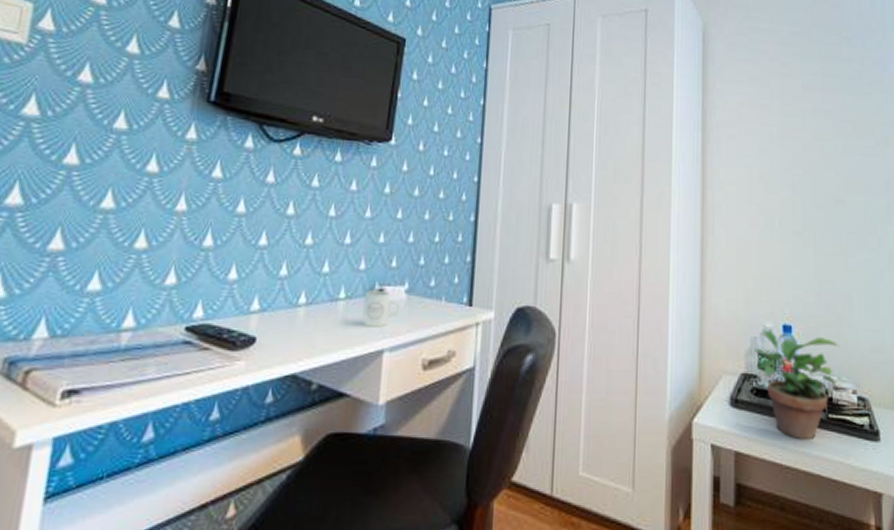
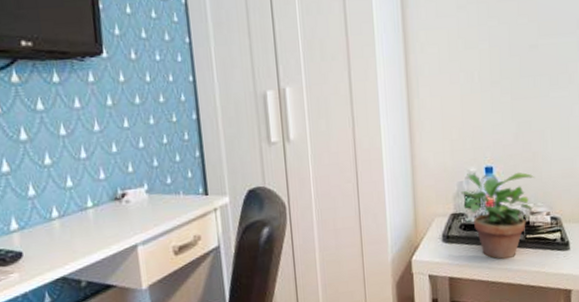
mug: present [362,290,400,328] -> none [110,194,145,228]

